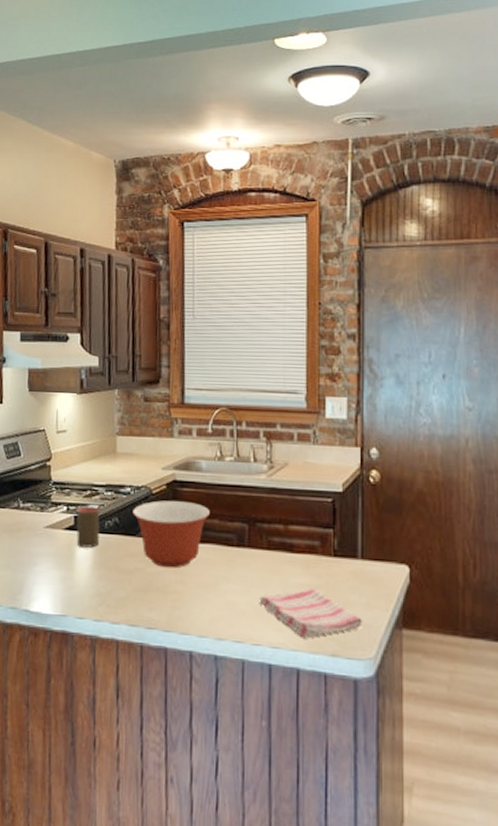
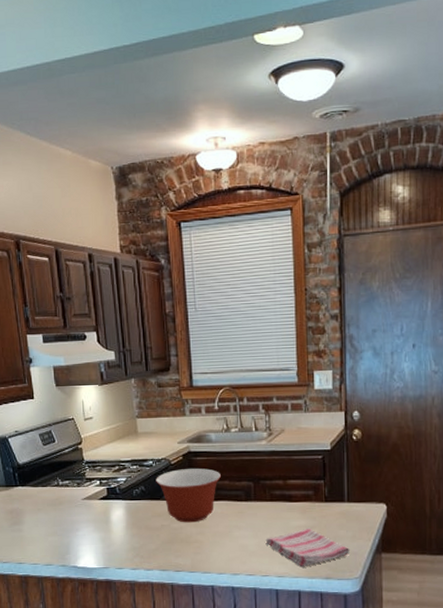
cup: present [76,506,100,548] -> none [108,479,129,513]

